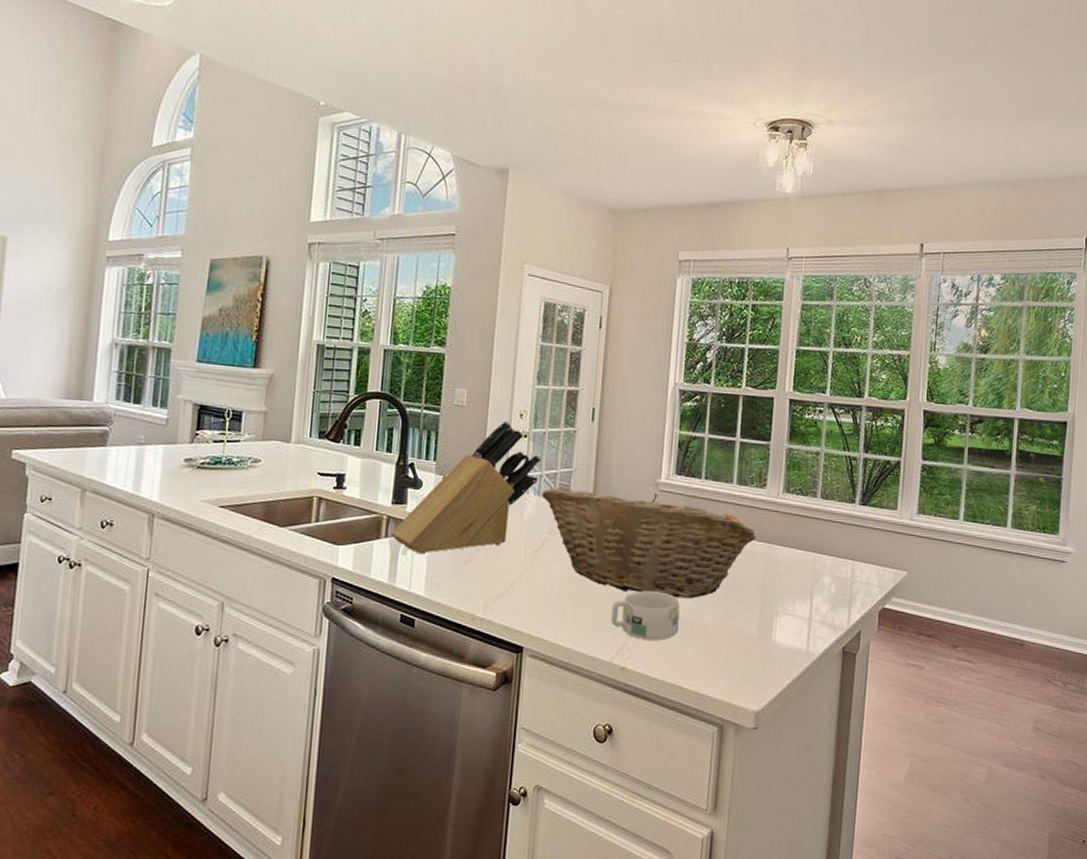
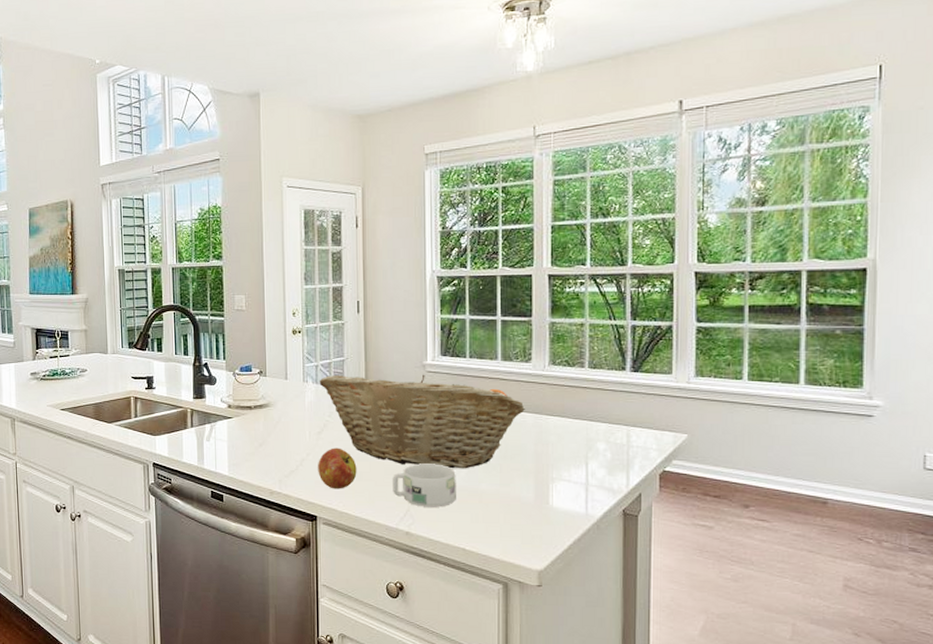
knife block: present [390,421,542,555] -> none [195,320,316,440]
apple: none [530,569,574,617] -> present [318,447,357,489]

